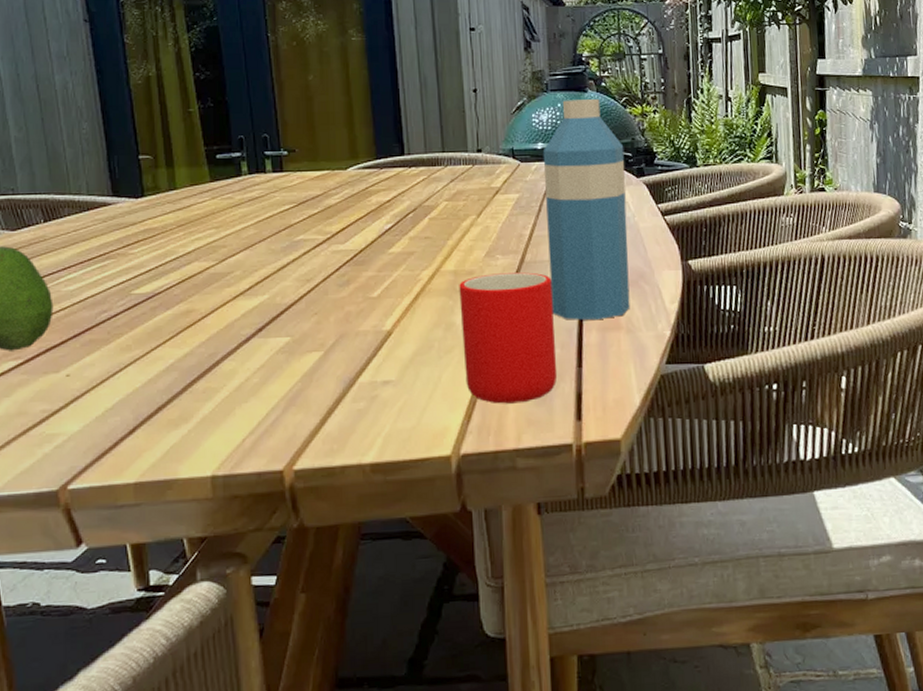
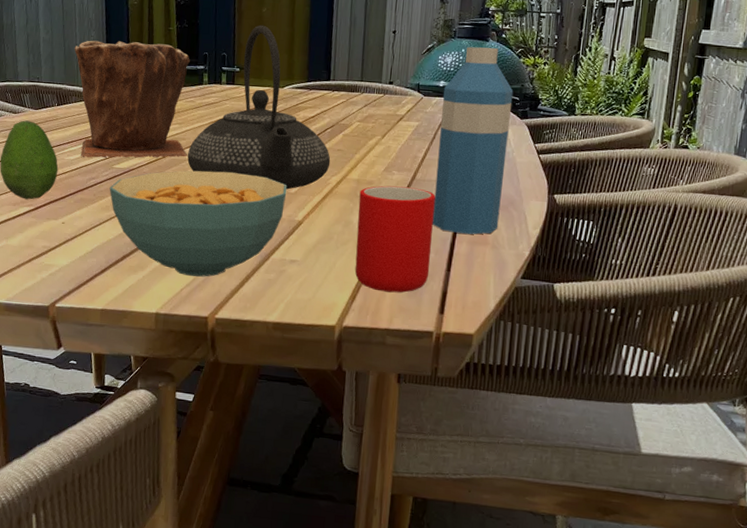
plant pot: none [60,130,232,286] -> present [74,40,190,158]
cereal bowl: none [129,281,367,422] -> present [109,170,286,277]
teapot: none [232,96,418,294] -> present [187,25,331,190]

